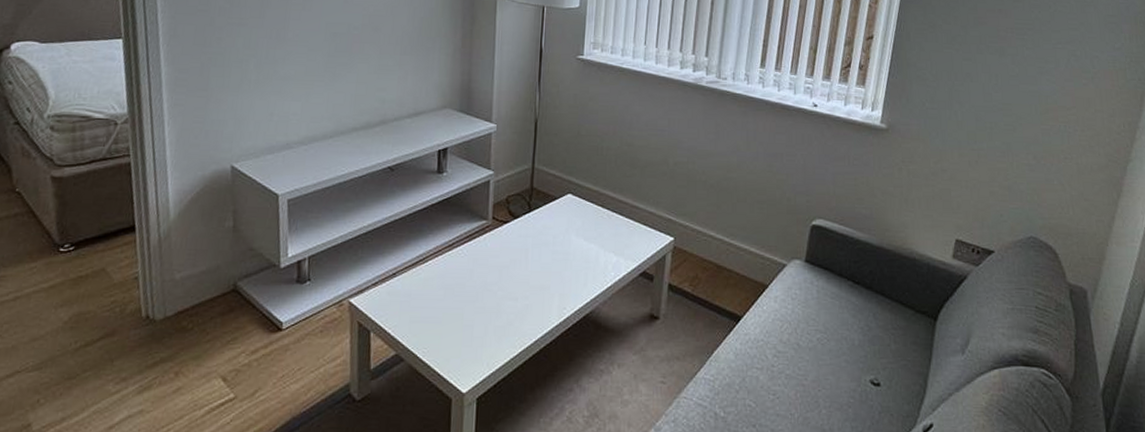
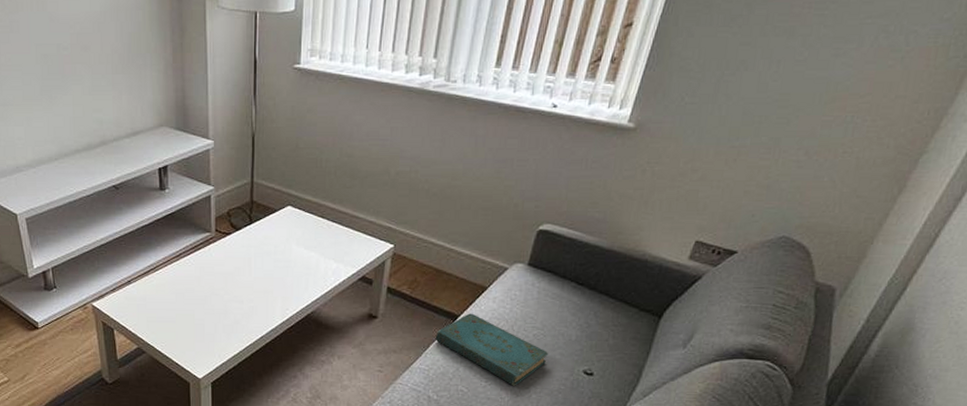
book: none [719,314,835,399] -> present [435,313,549,386]

